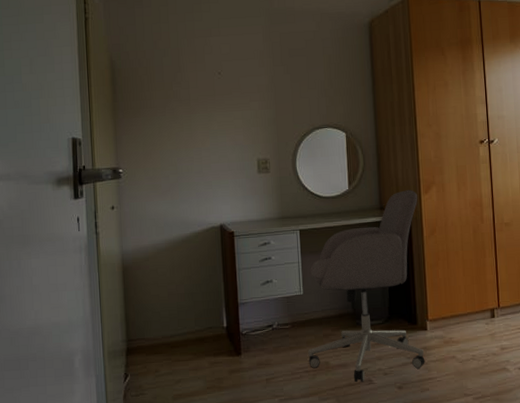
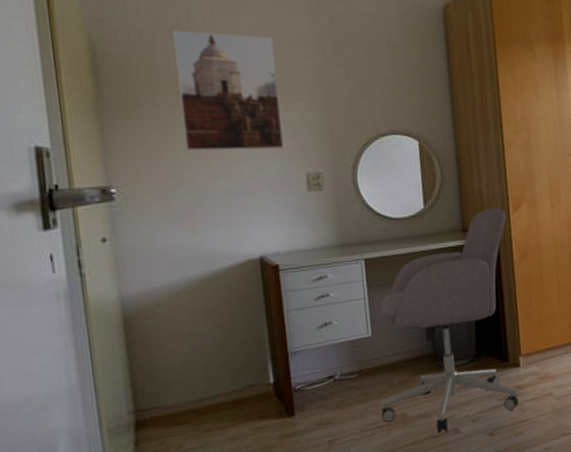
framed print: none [166,49,242,142] -> present [173,30,285,152]

